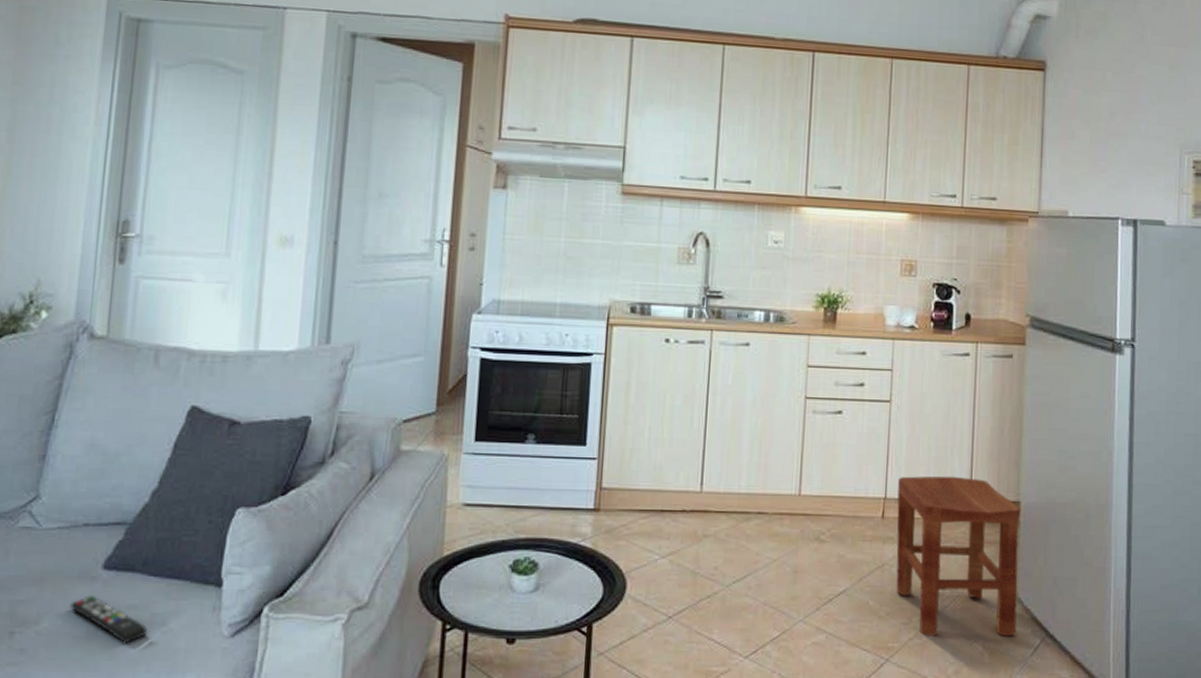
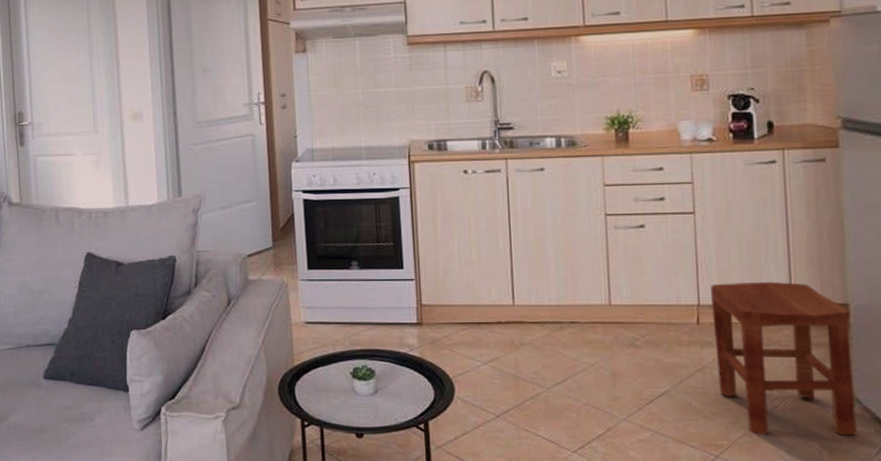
remote control: present [70,595,147,644] -> none [26,399,81,435]

